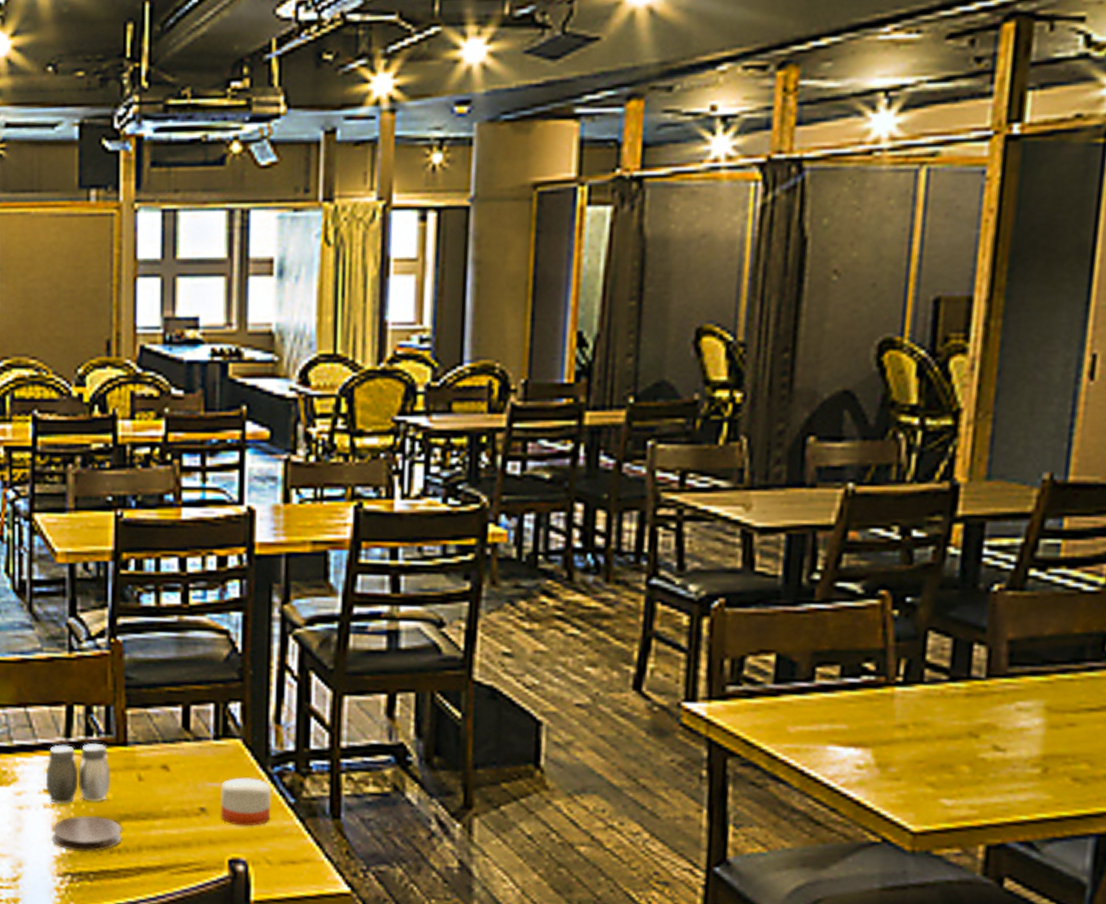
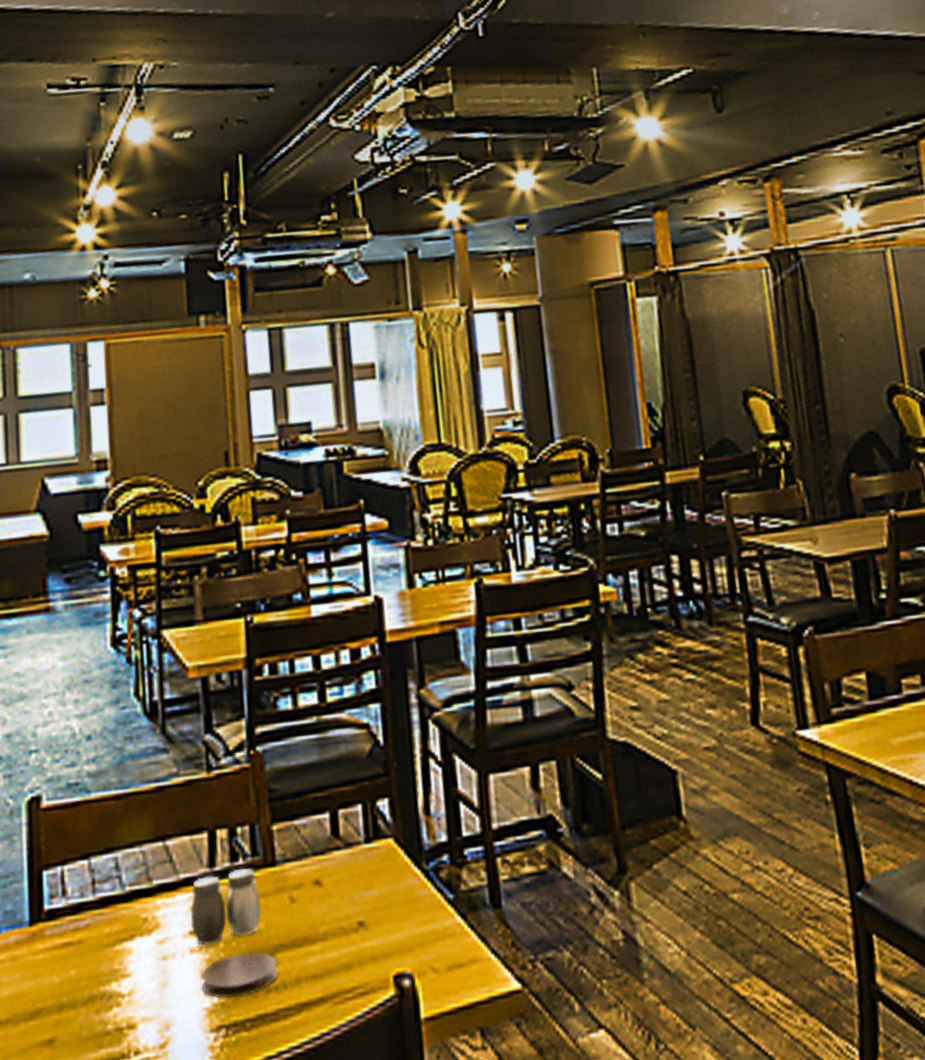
candle: present [220,777,271,827] -> none [377,878,432,935]

